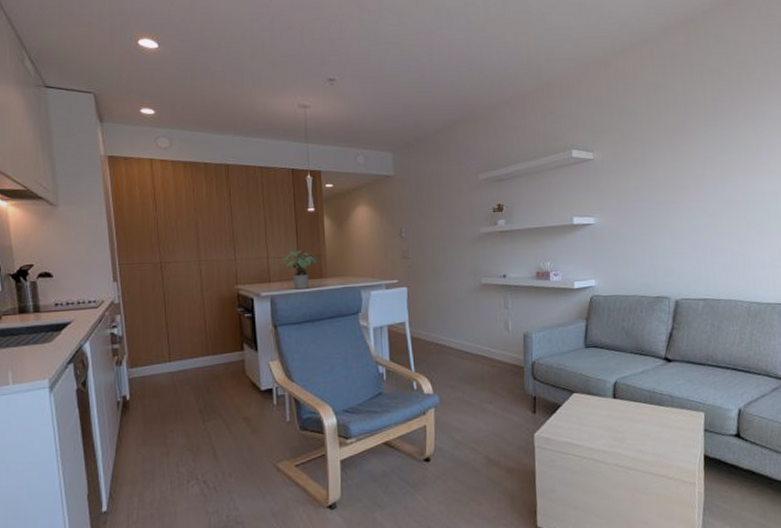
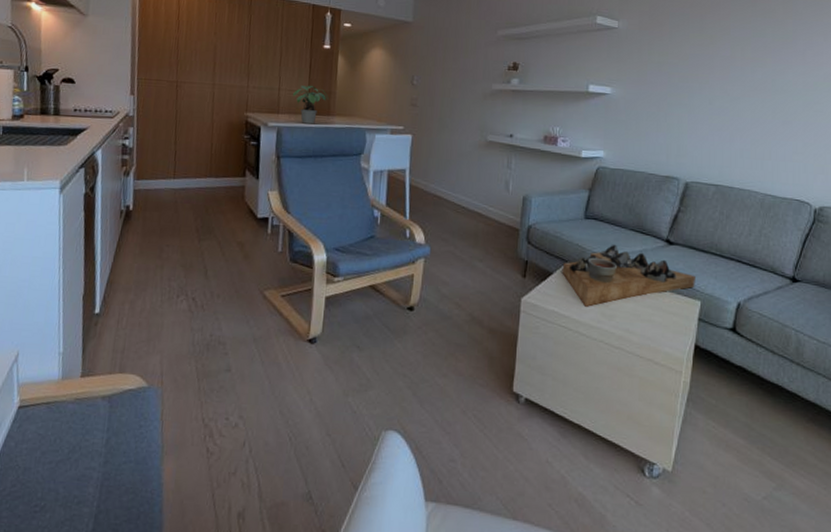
decorative tray: none [569,369,697,434] -> present [562,245,695,307]

